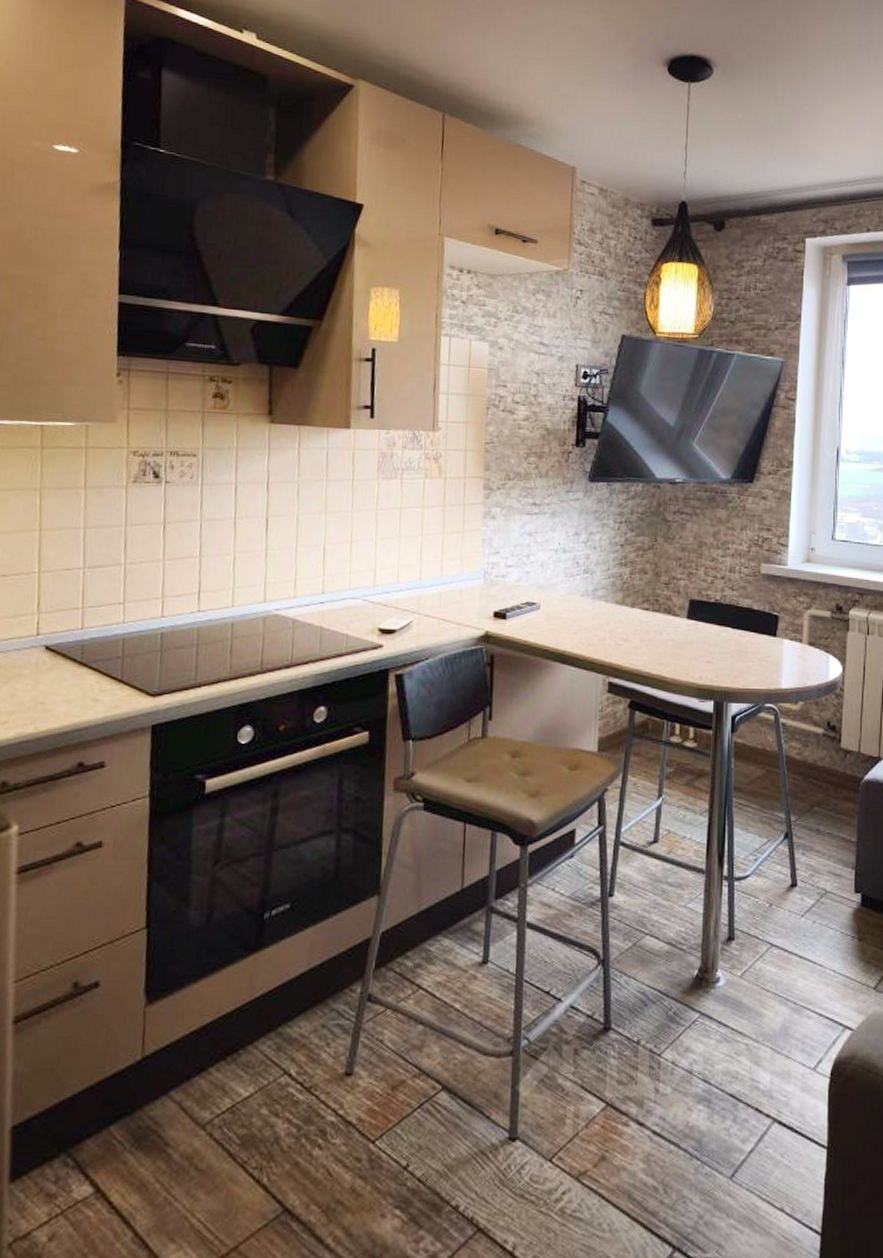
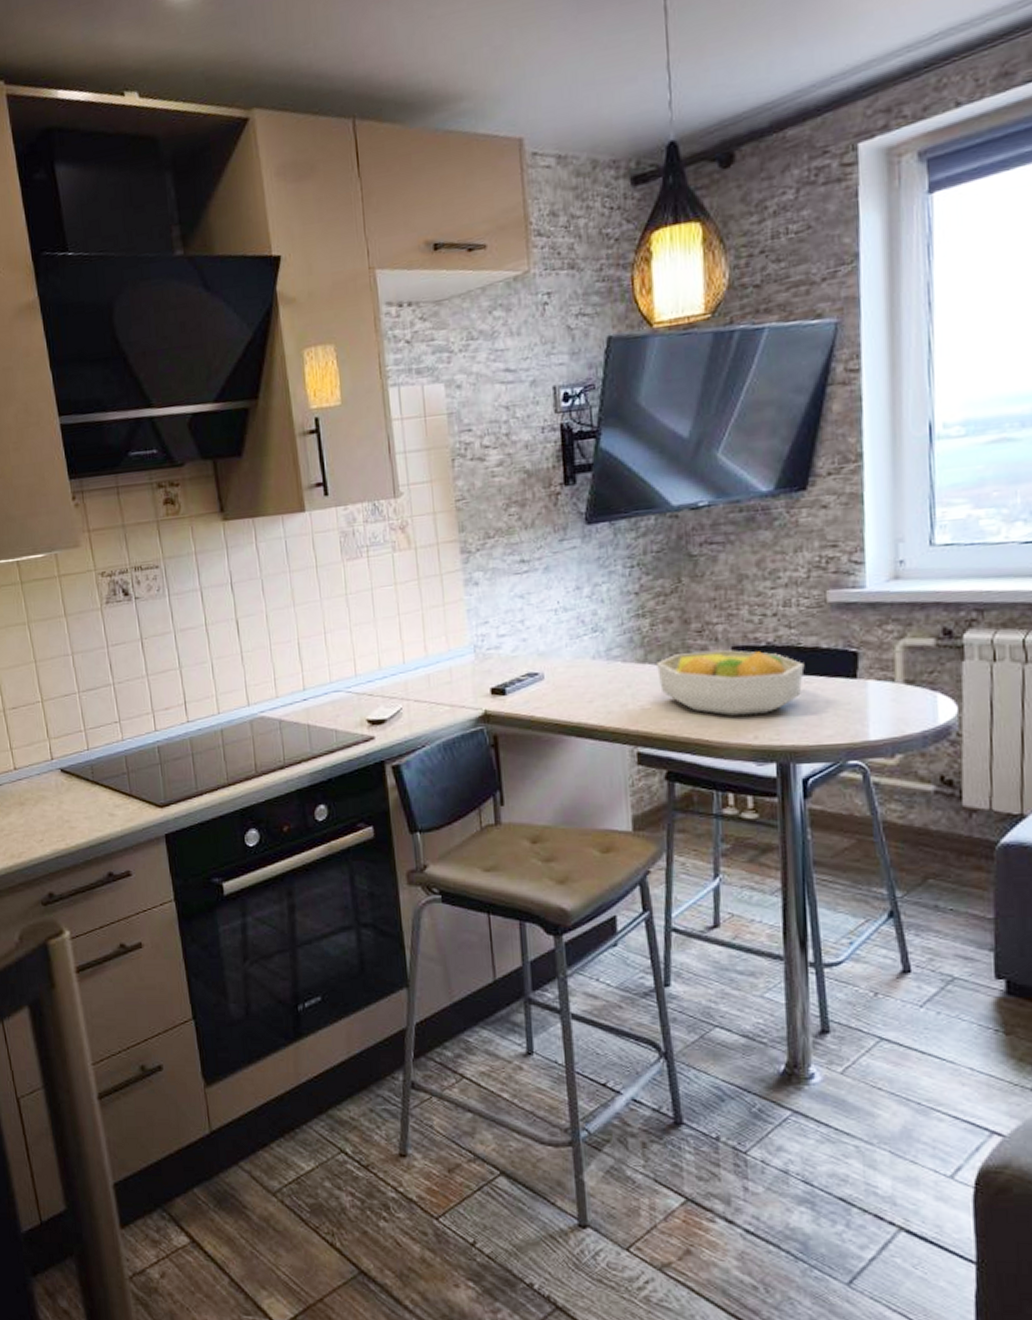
fruit bowl: none [631,600,741,659] -> present [657,650,805,716]

